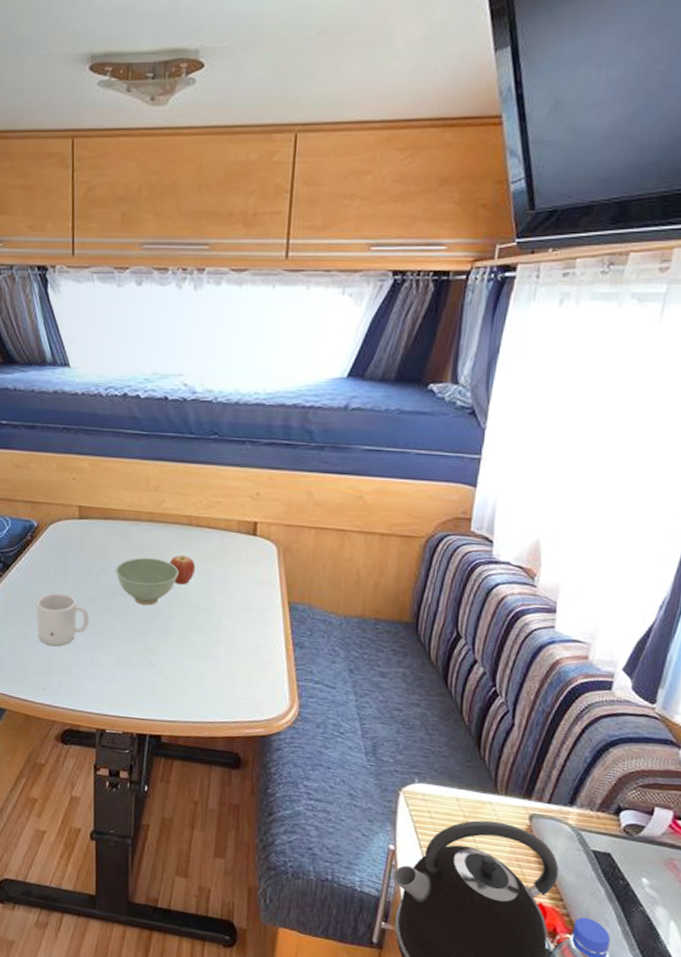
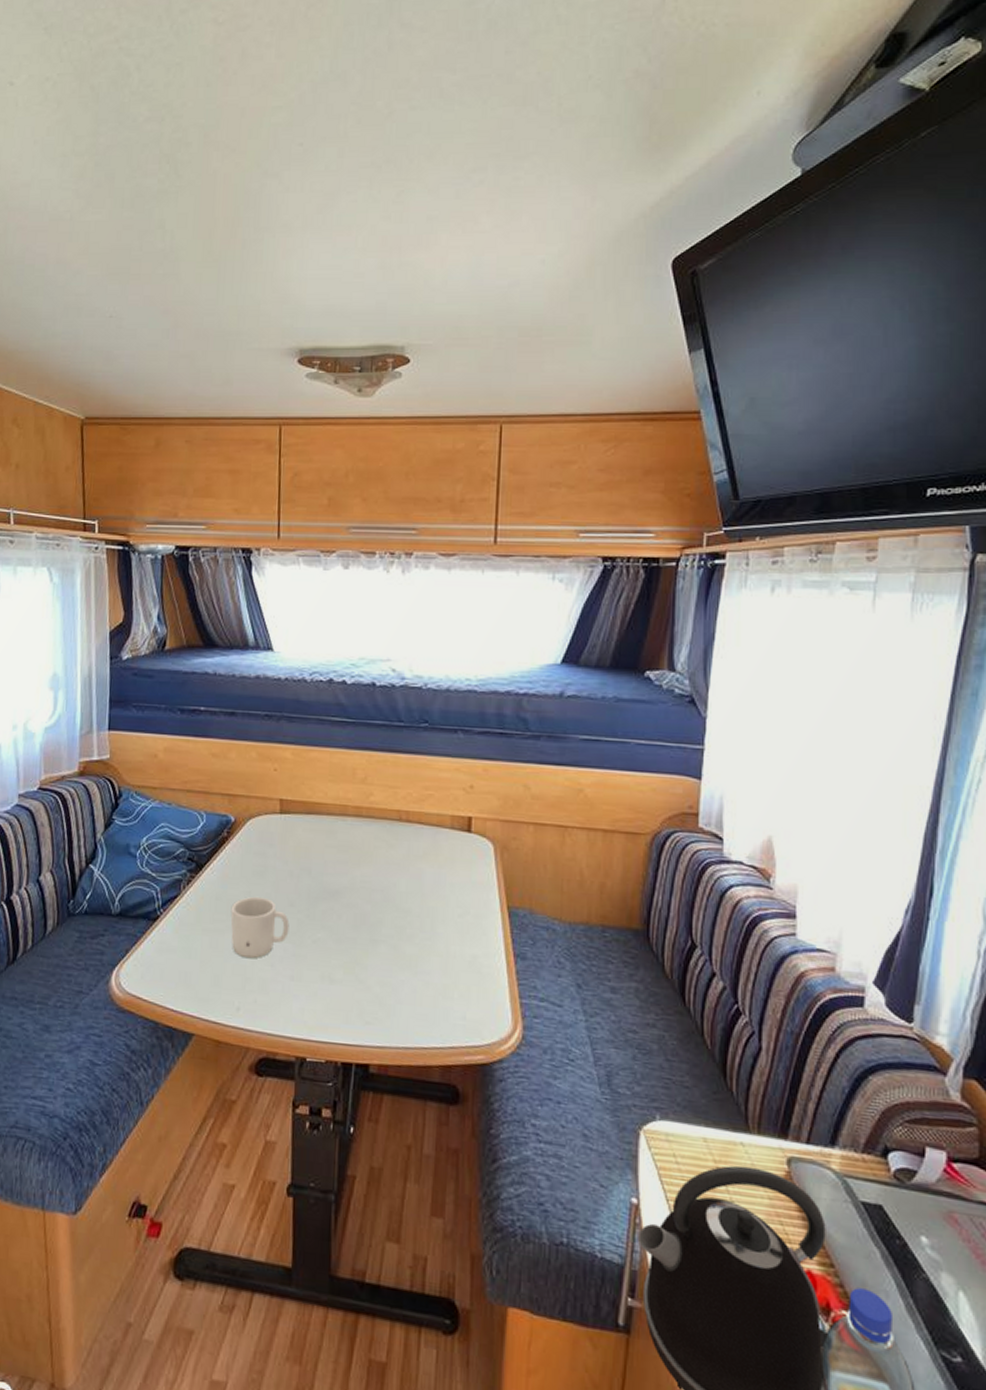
bowl: present [116,557,179,605] -> none [319,856,388,911]
fruit: present [169,555,196,585] -> none [377,854,407,887]

